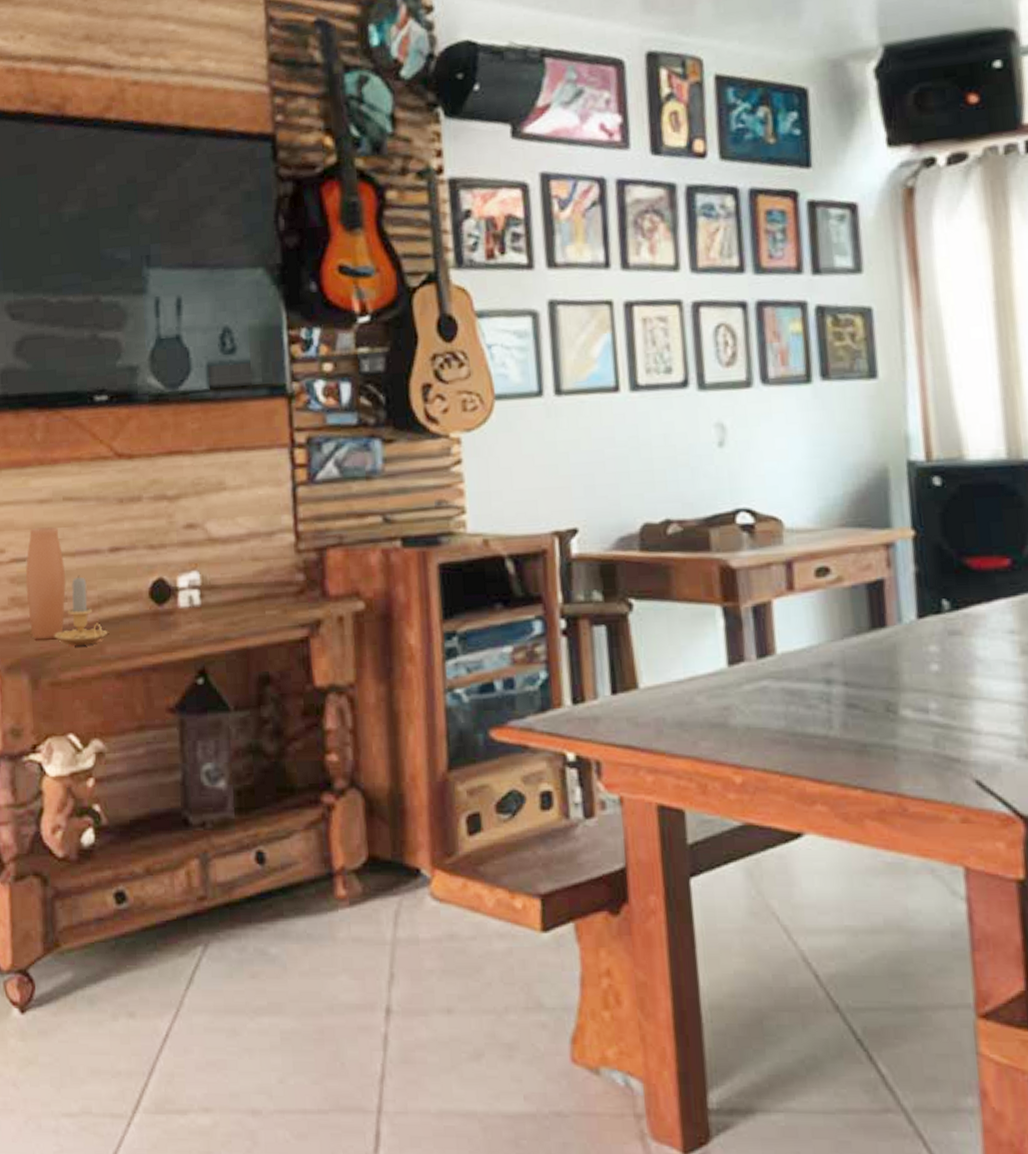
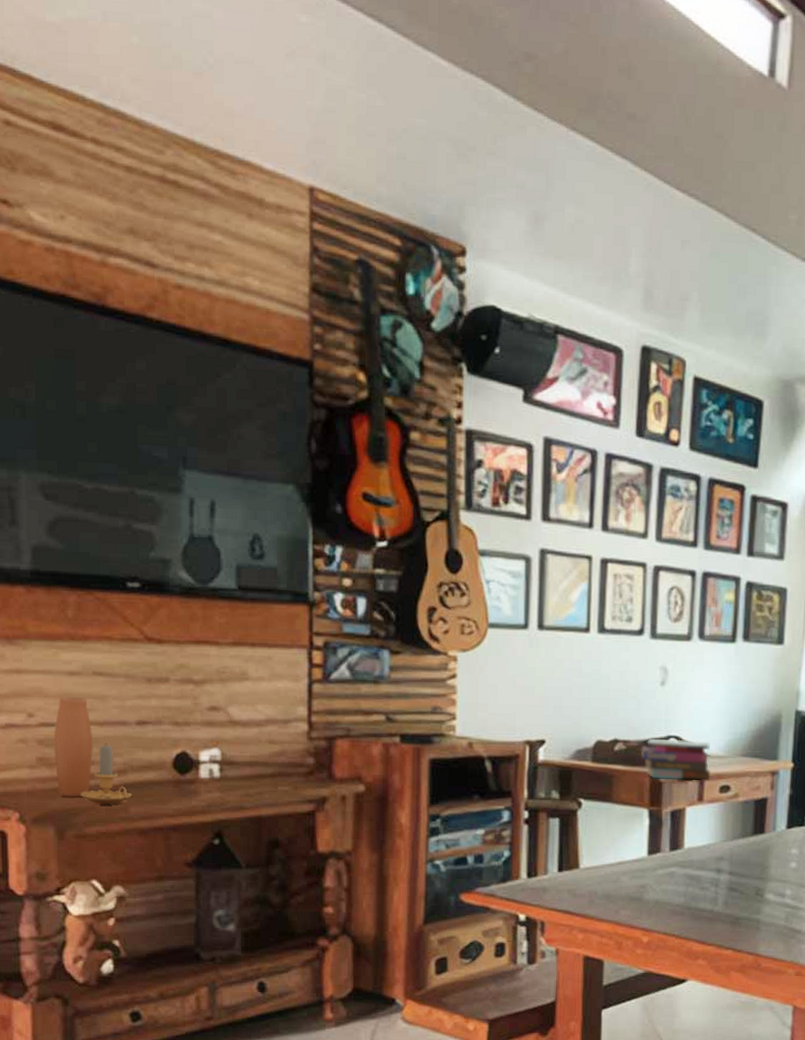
books: none [702,512,801,566] -> present [640,738,711,780]

